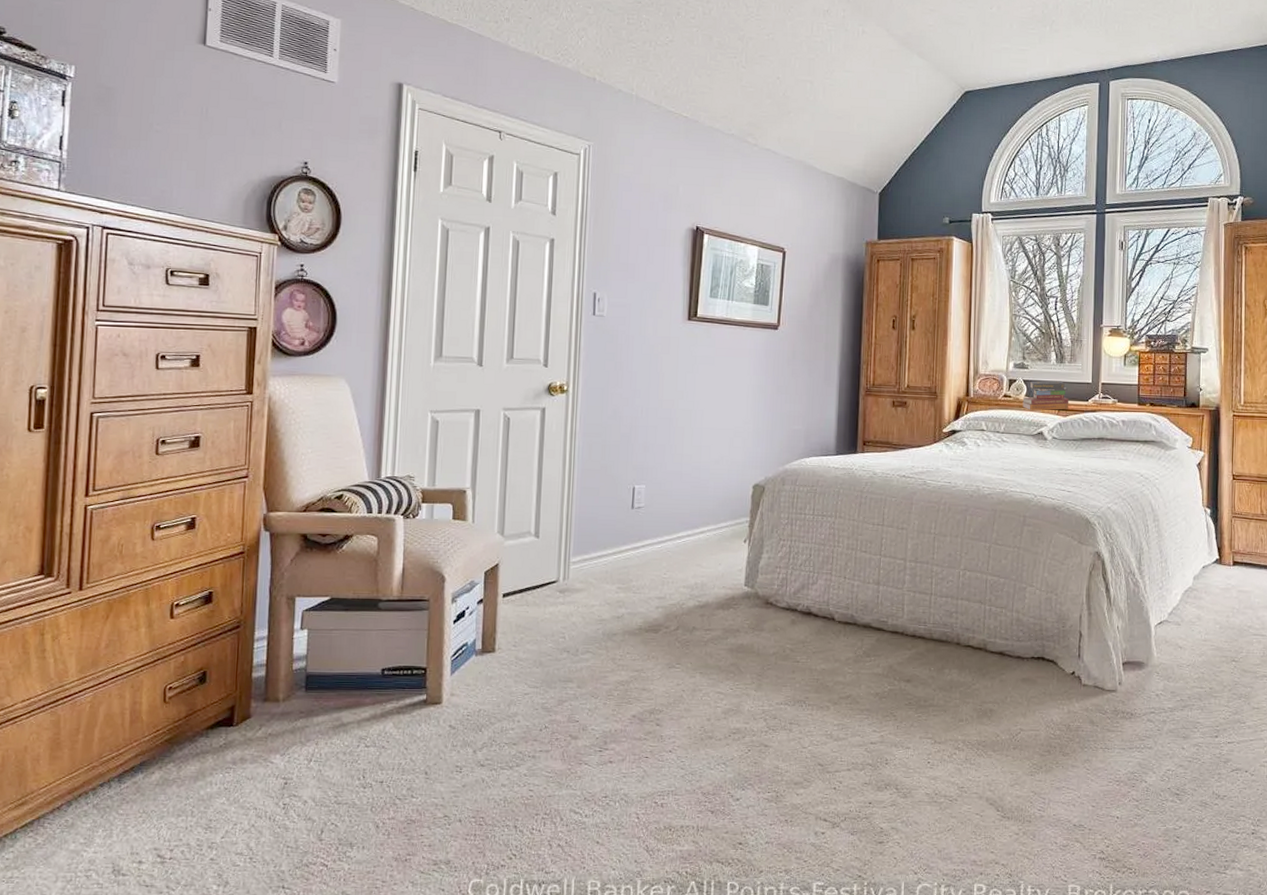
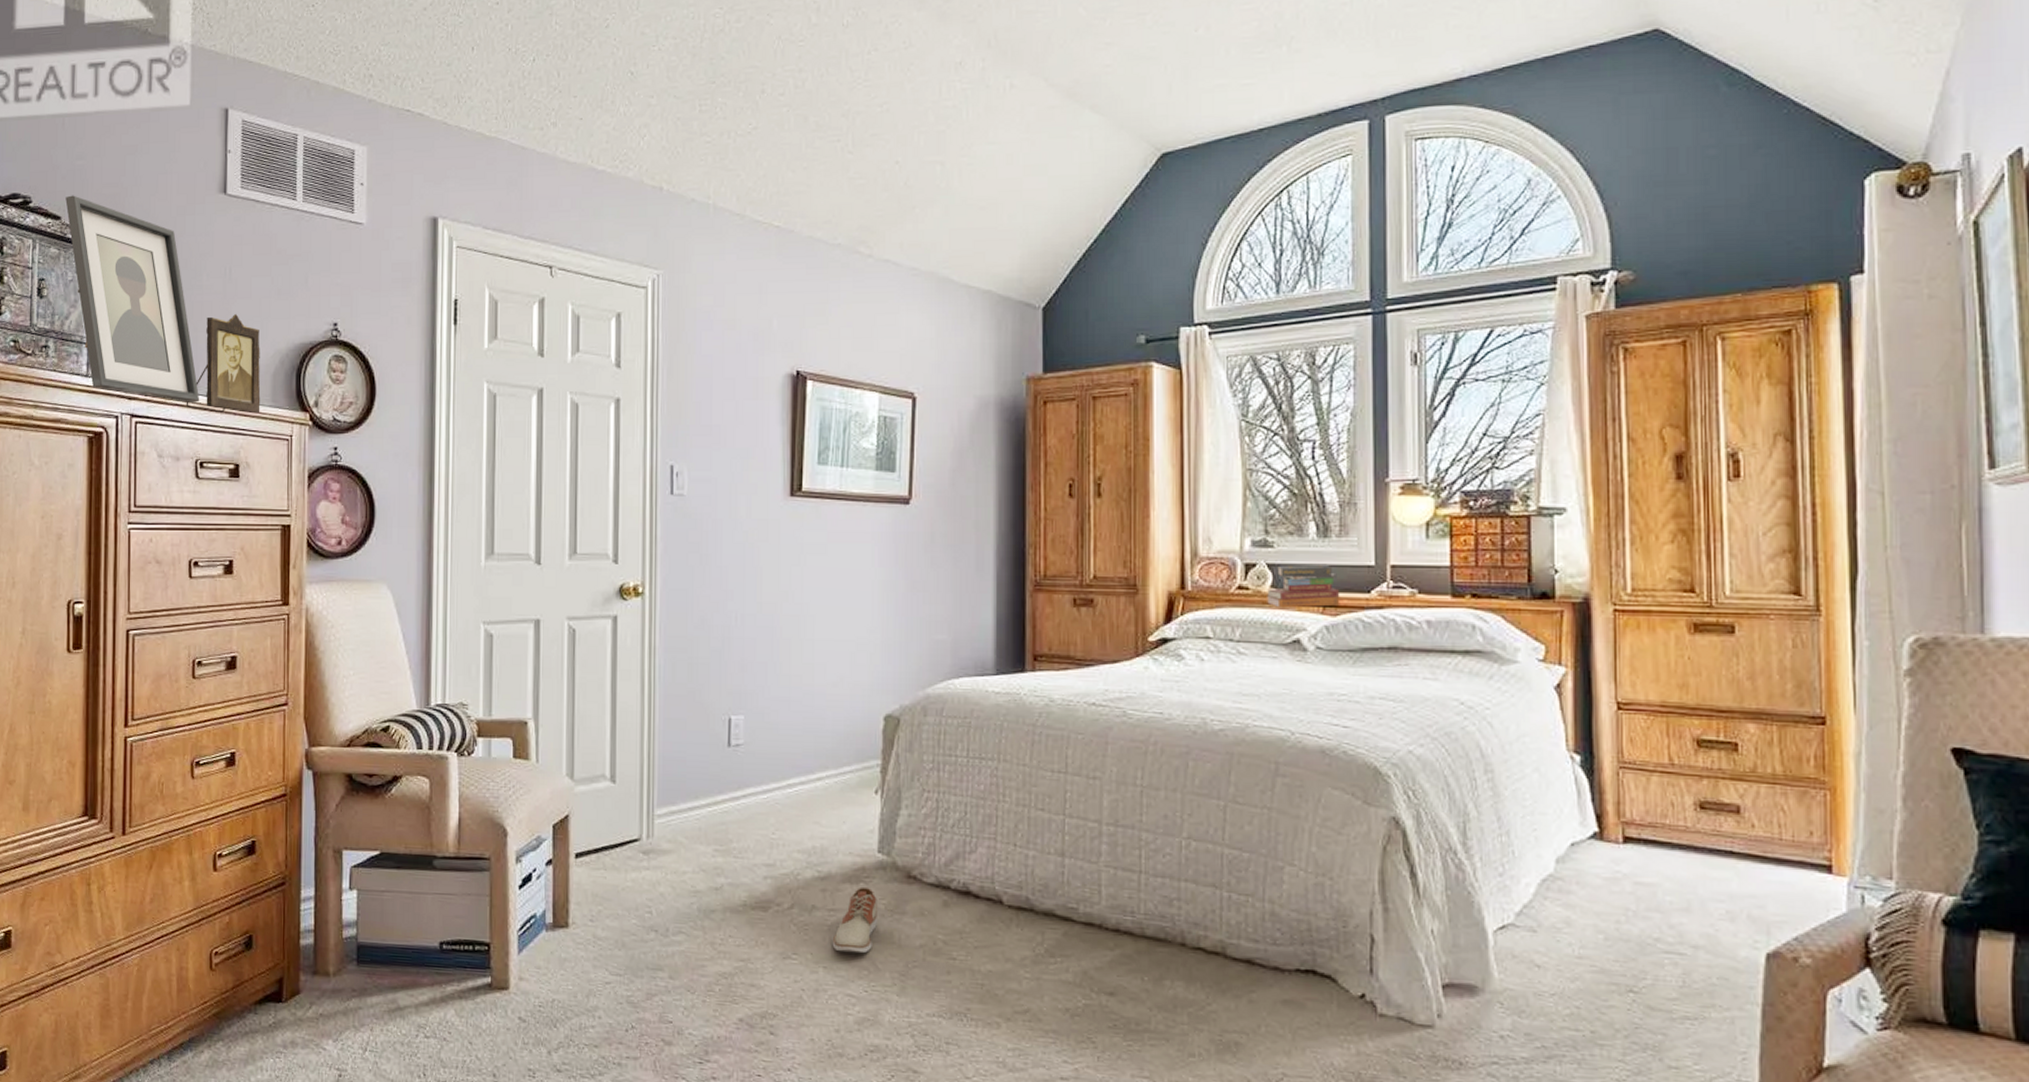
picture frame: none [41,31,173,220] -> present [65,195,200,403]
photo frame: none [158,147,234,233] -> present [186,314,261,414]
shoe: none [707,611,743,661] -> present [832,886,877,954]

